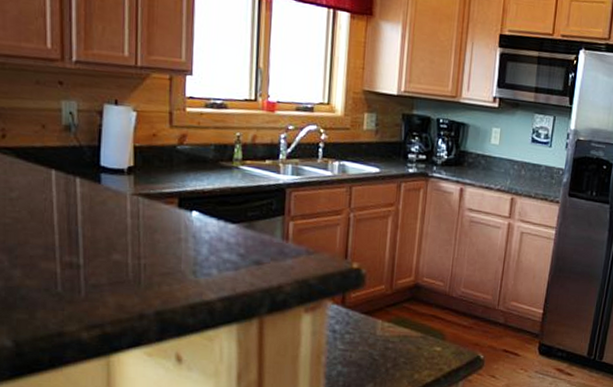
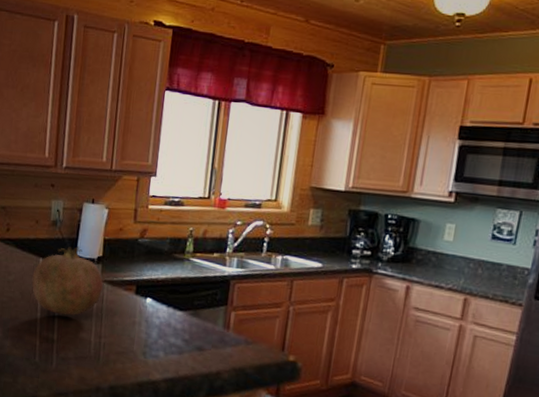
fruit: none [43,154,137,236] -> present [31,245,103,315]

